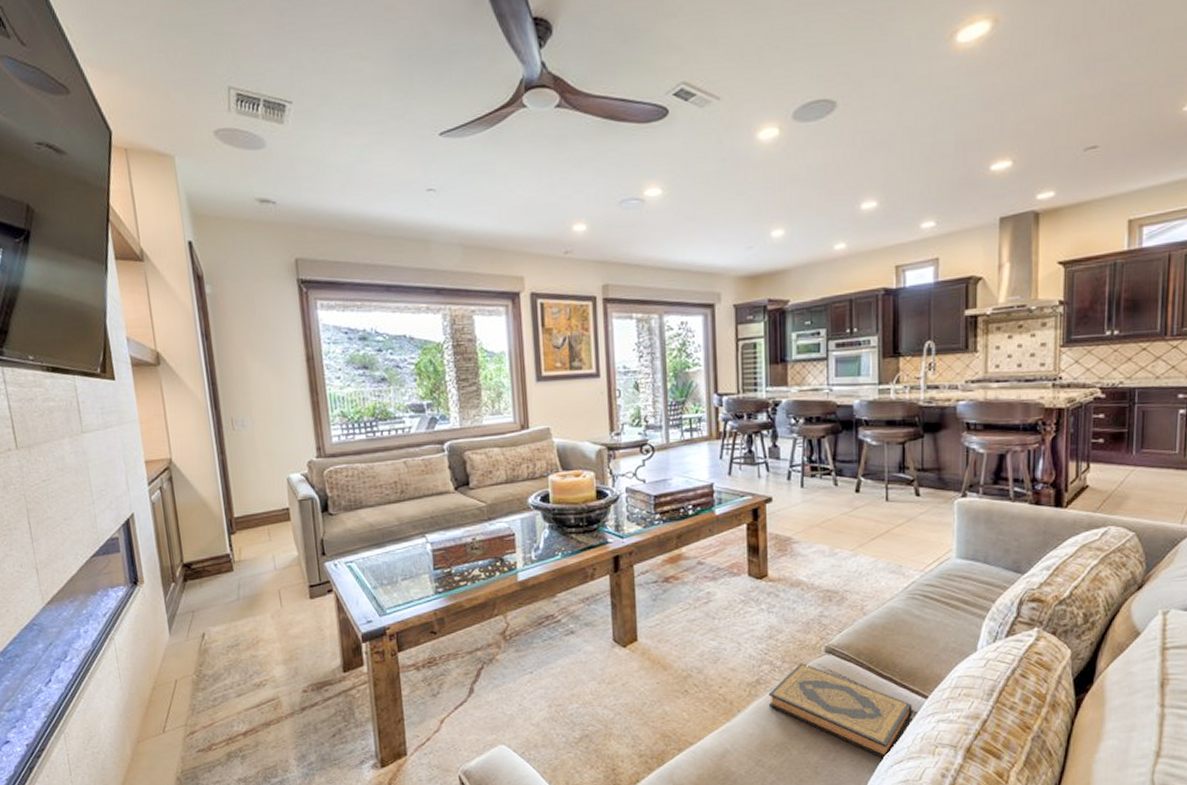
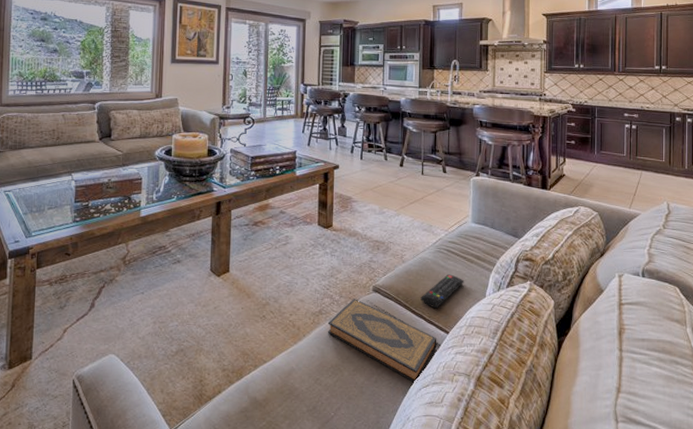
remote control: none [889,625,947,669] -> present [420,274,464,309]

